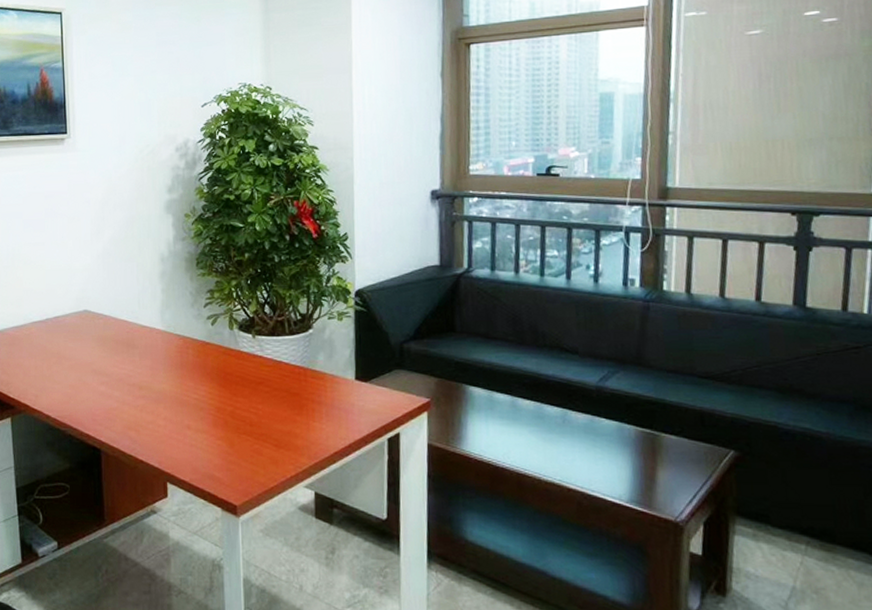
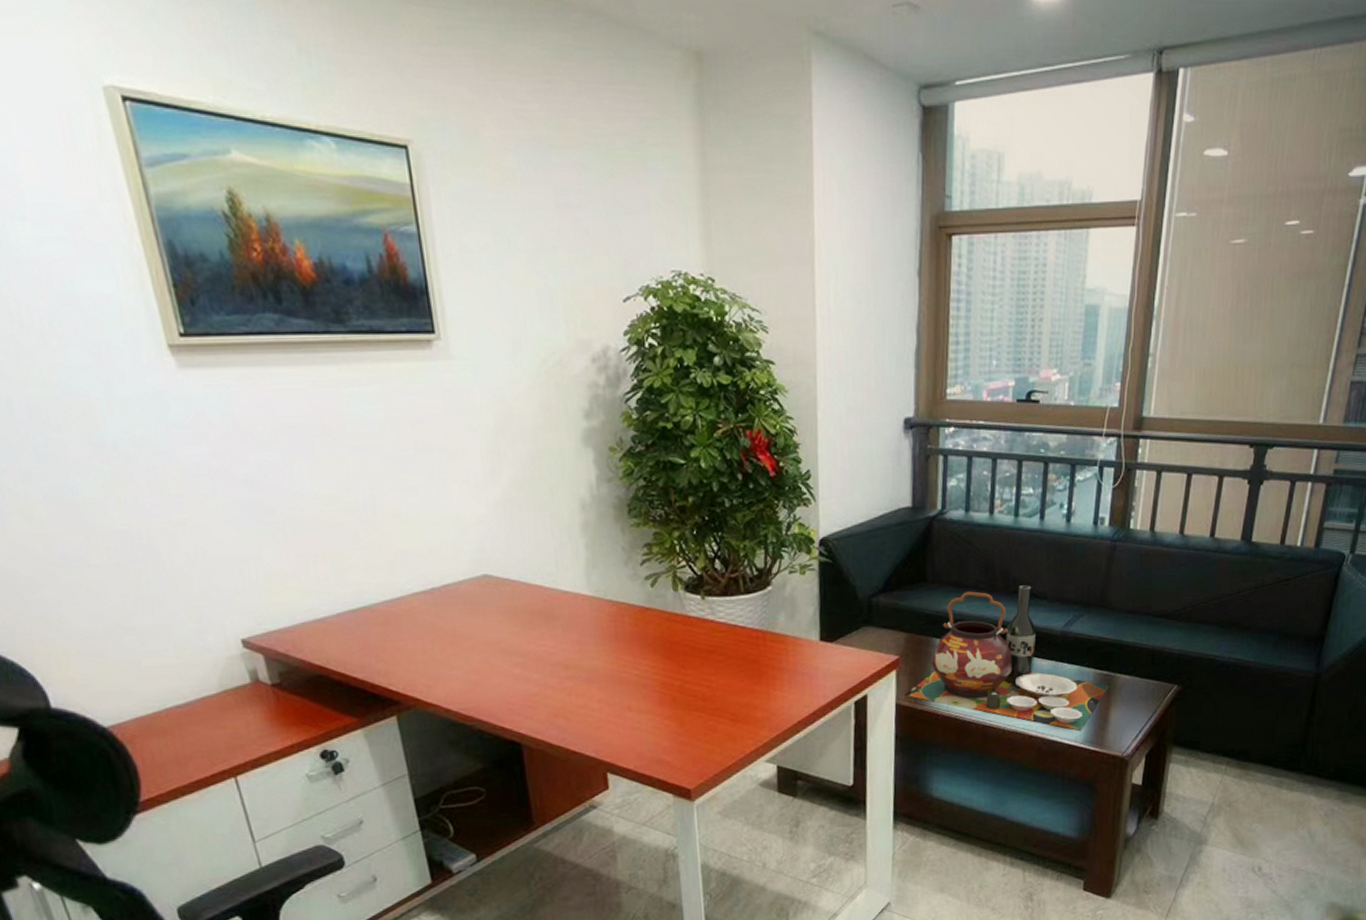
sake set: none [437,340,653,488] -> present [905,585,1109,730]

